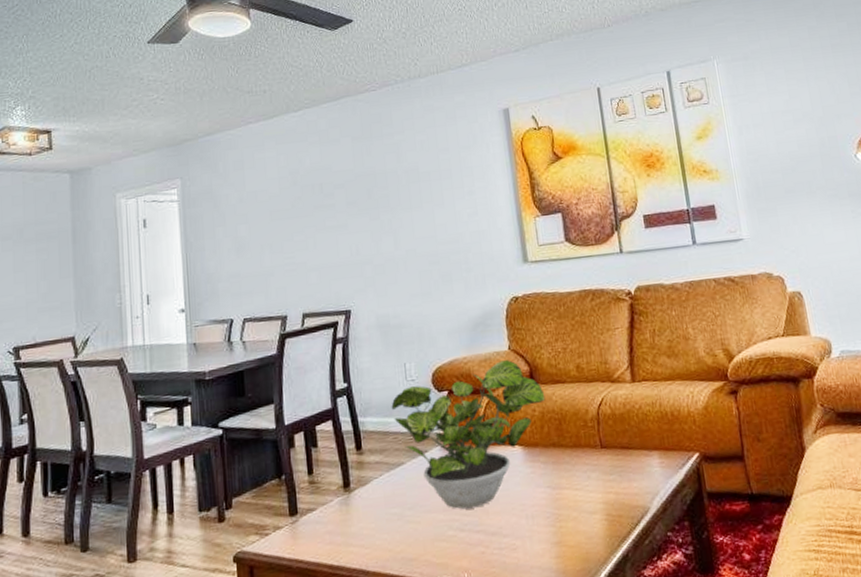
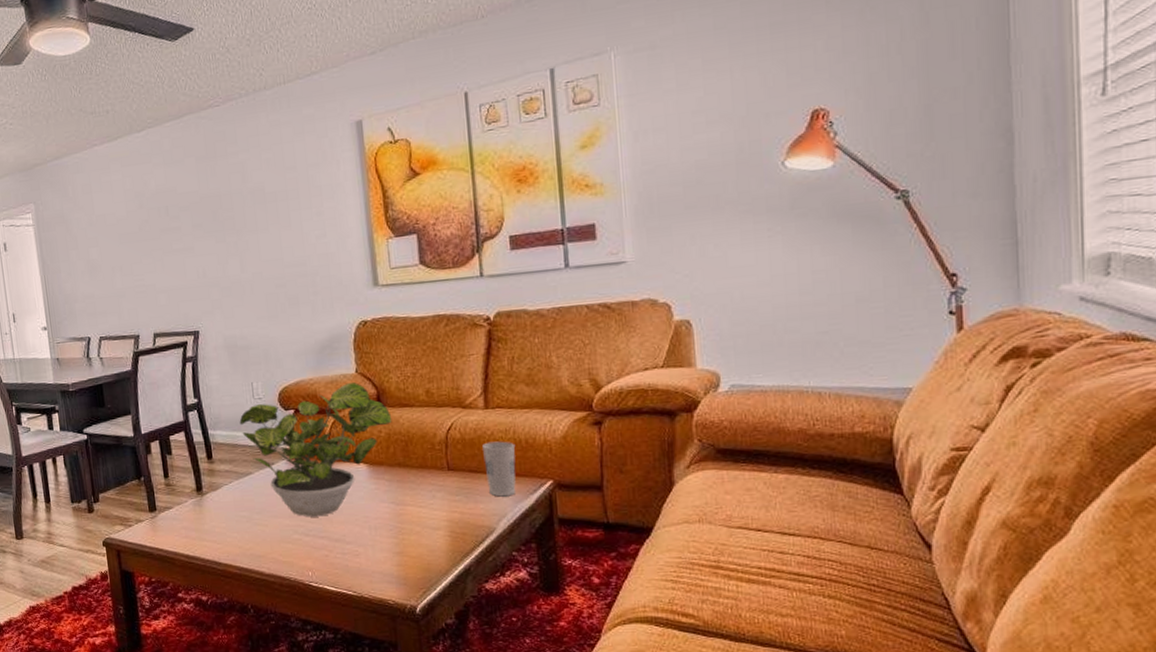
cup: none [632,414,666,474] -> present [482,441,516,497]

